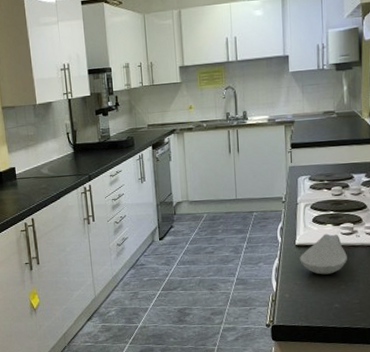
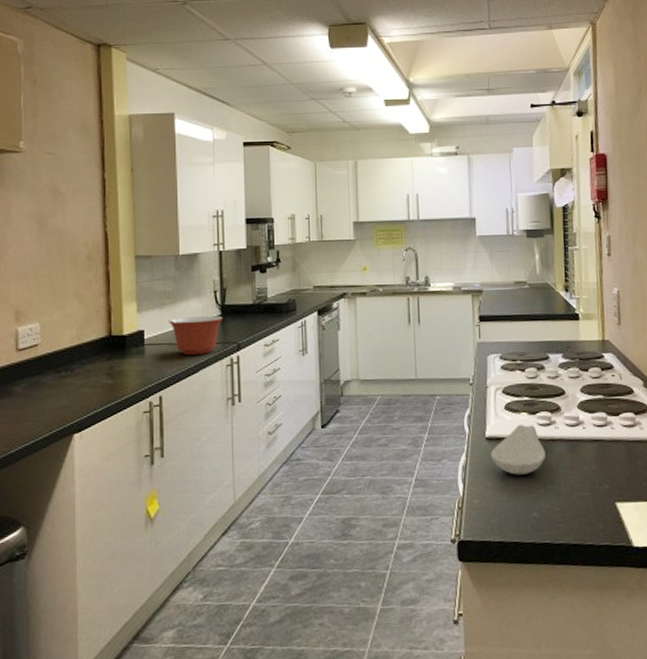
mixing bowl: none [33,153,76,186] -> present [169,316,223,355]

